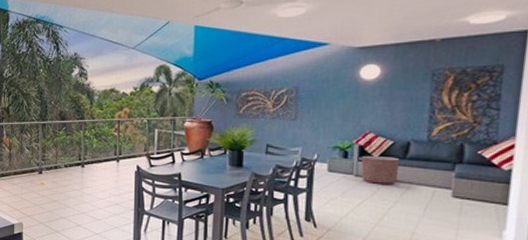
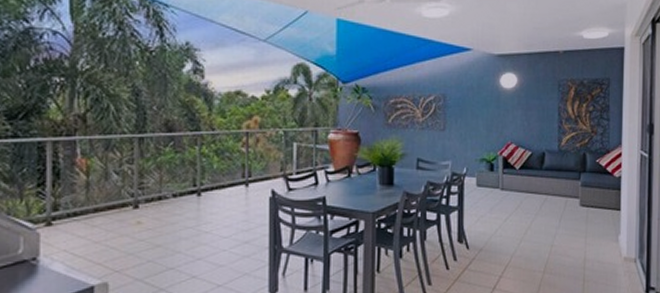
planter: present [361,155,400,184] -> none [506,167,538,197]

